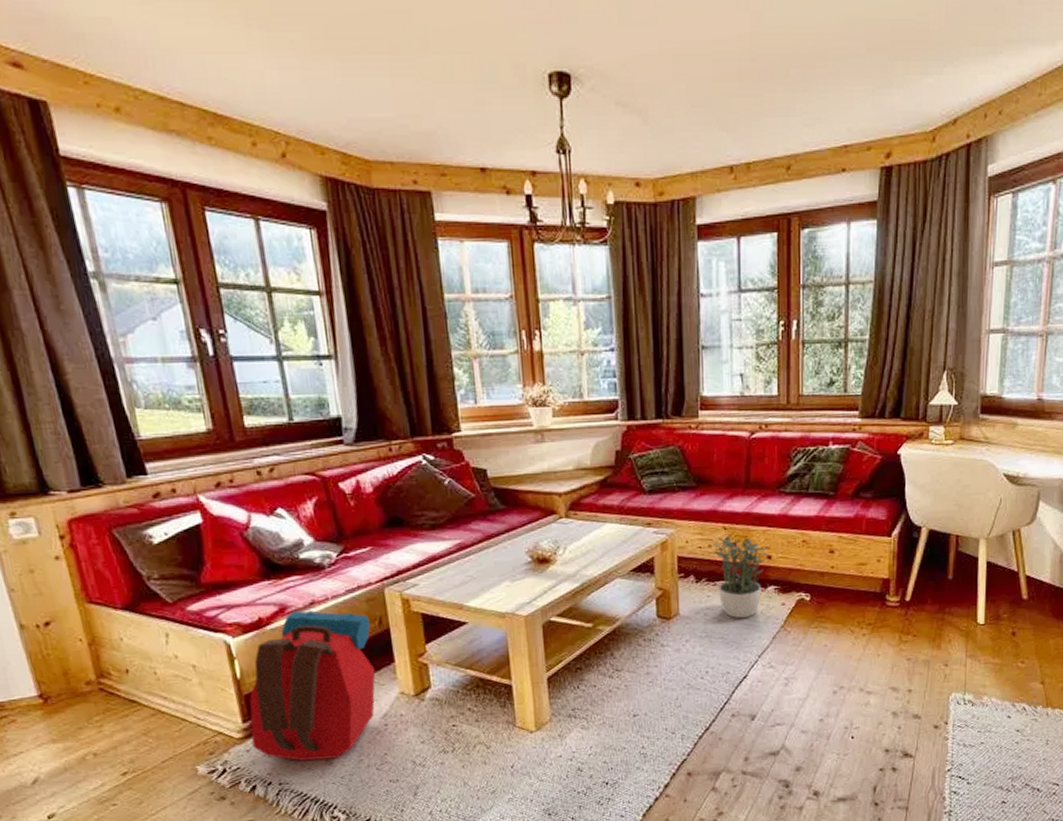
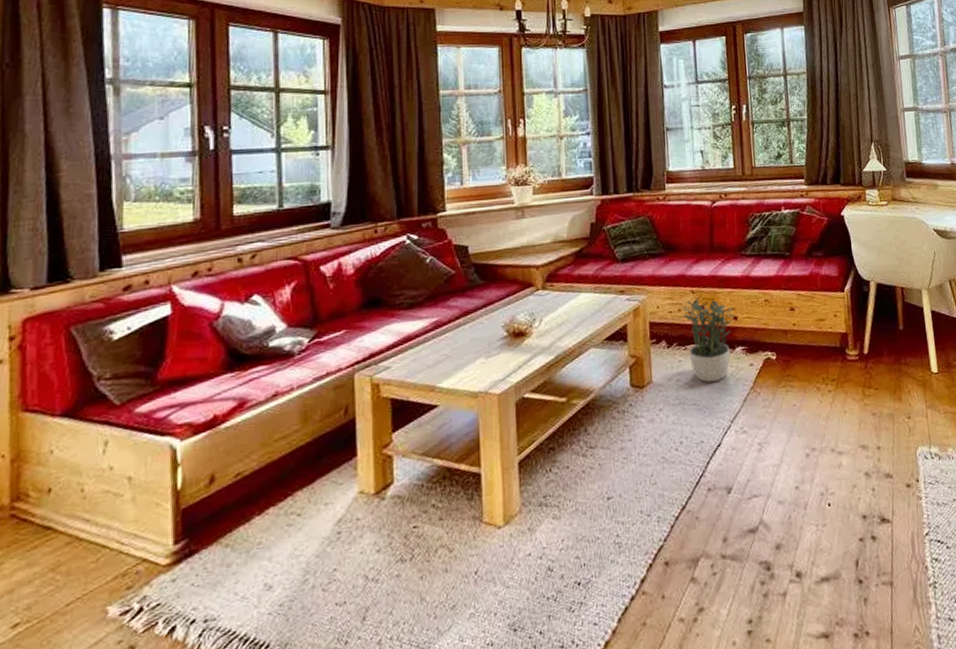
backpack: present [249,610,376,761] -> none [180,402,334,588]

